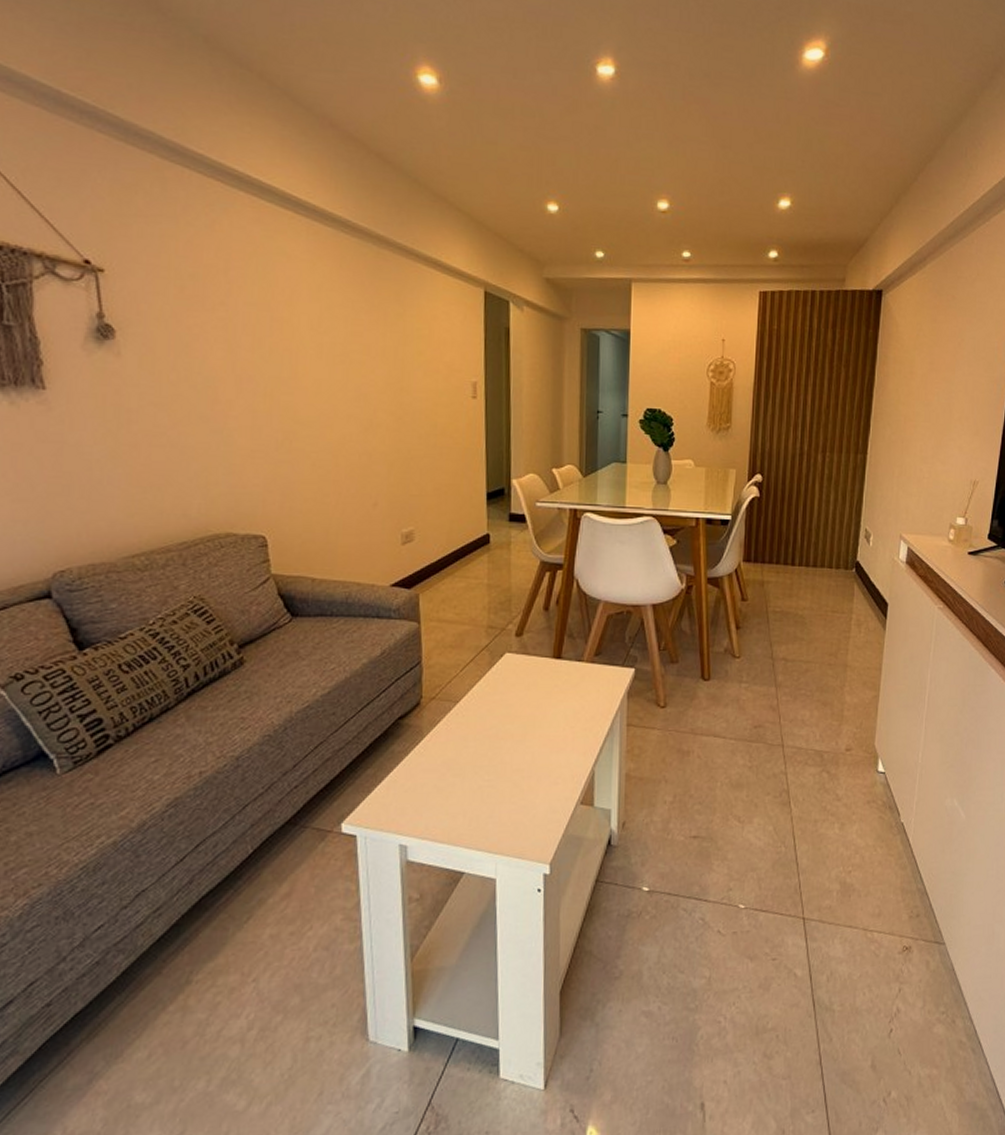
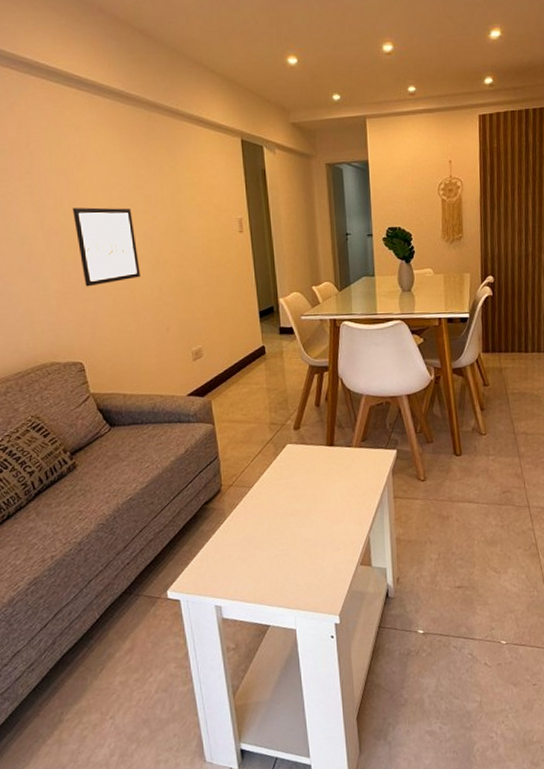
wall art: none [272,351,348,446] -> present [72,207,140,287]

